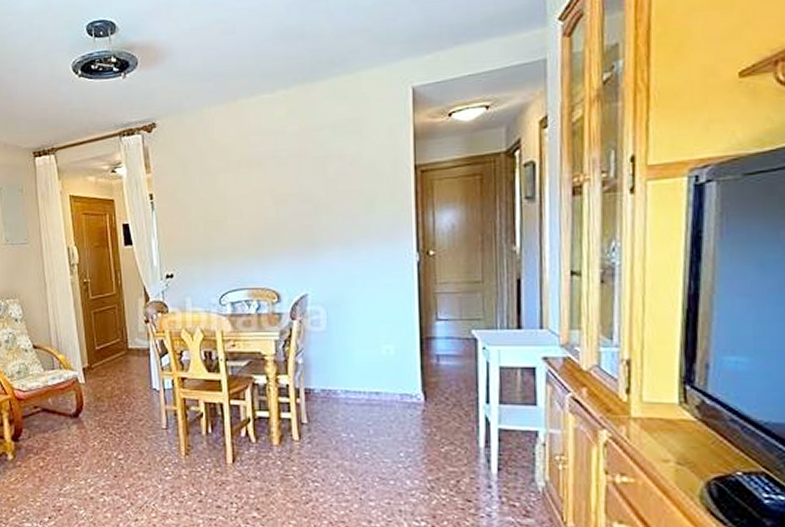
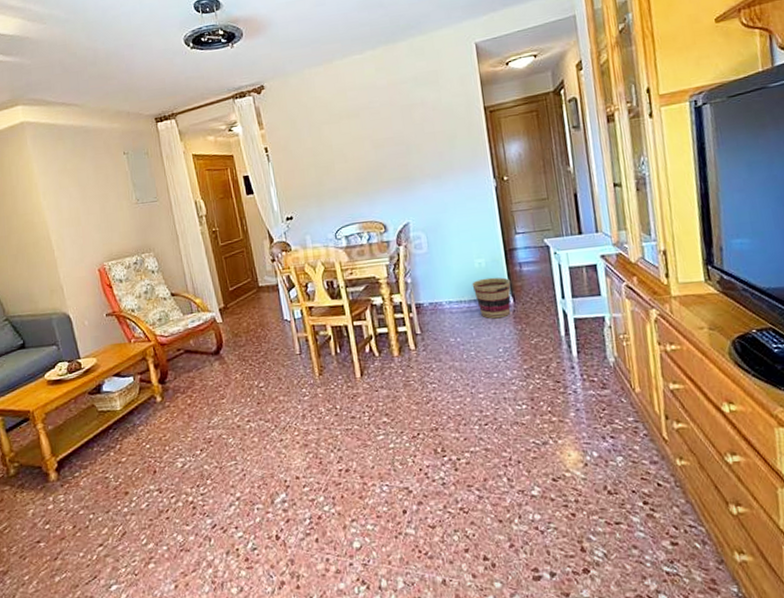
basket: none [375,368,424,417] -> present [472,277,511,319]

